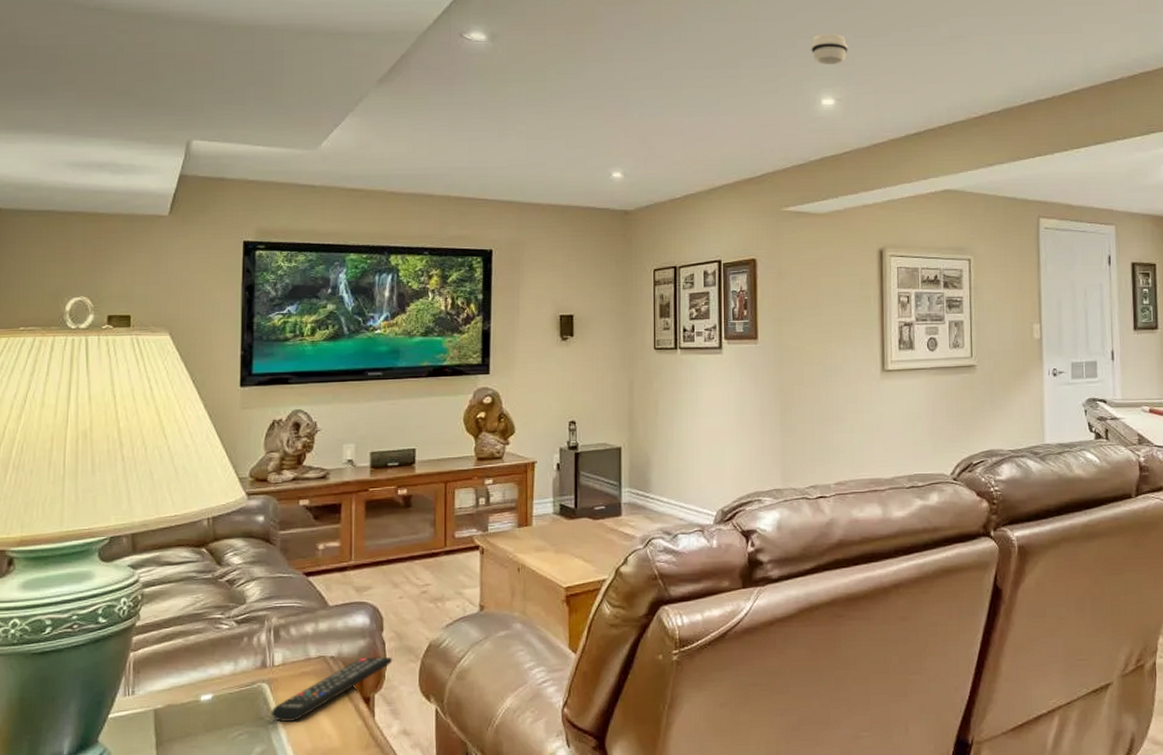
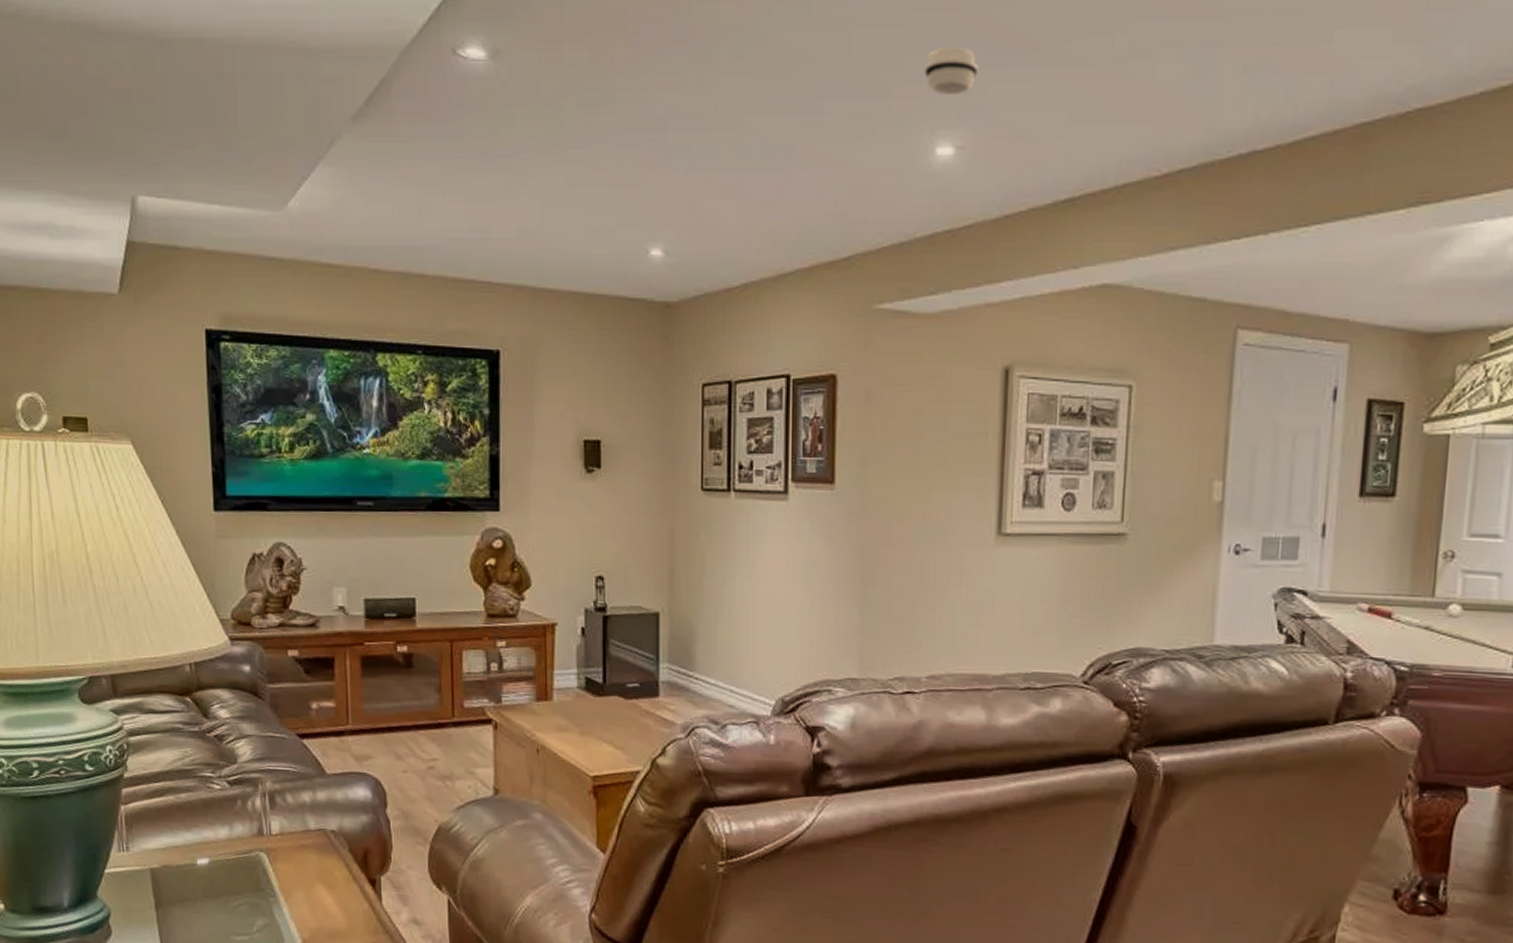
remote control: present [271,656,393,723] -> none [271,834,399,898]

